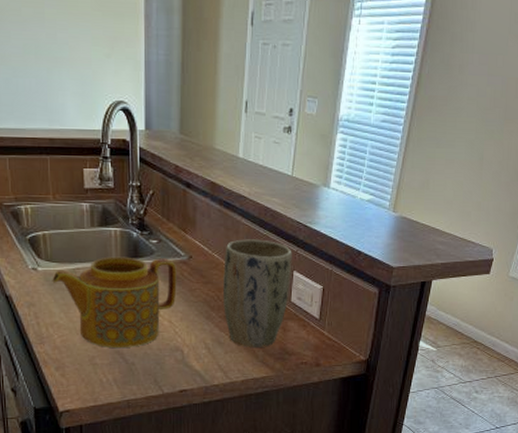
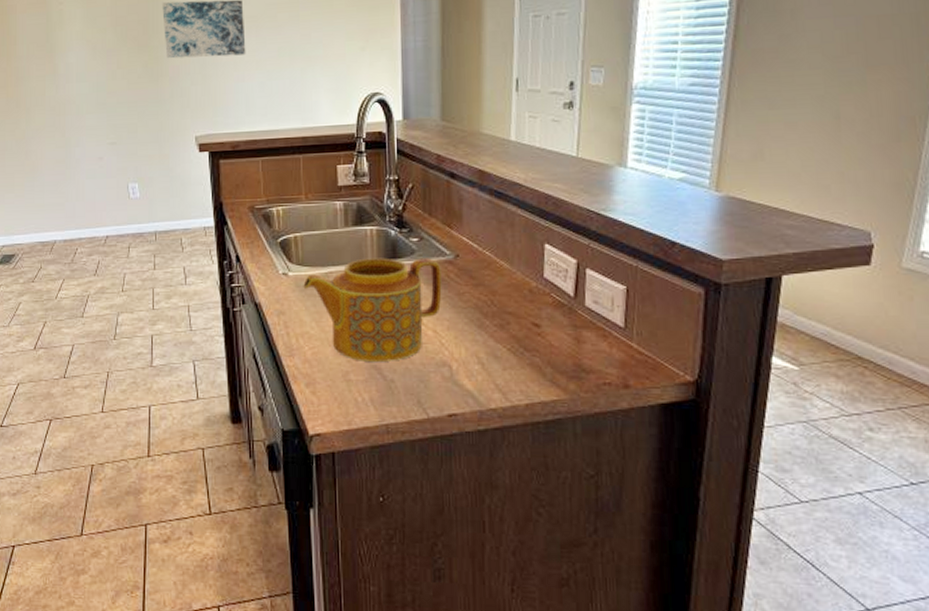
plant pot: present [223,239,292,347] -> none [497,232,584,363]

